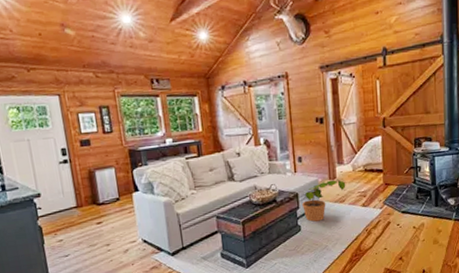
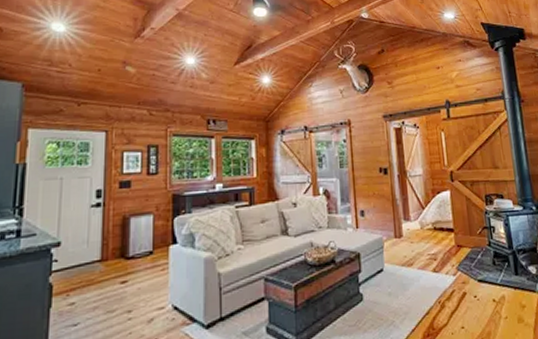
potted plant: present [302,179,346,222] -> none [365,238,414,289]

